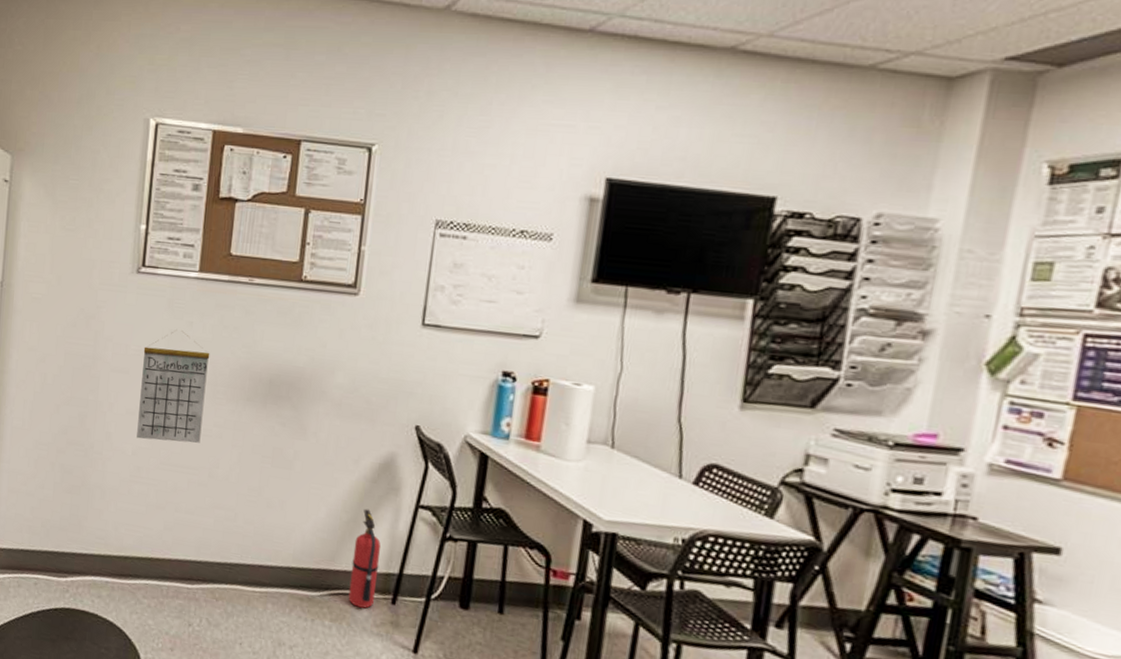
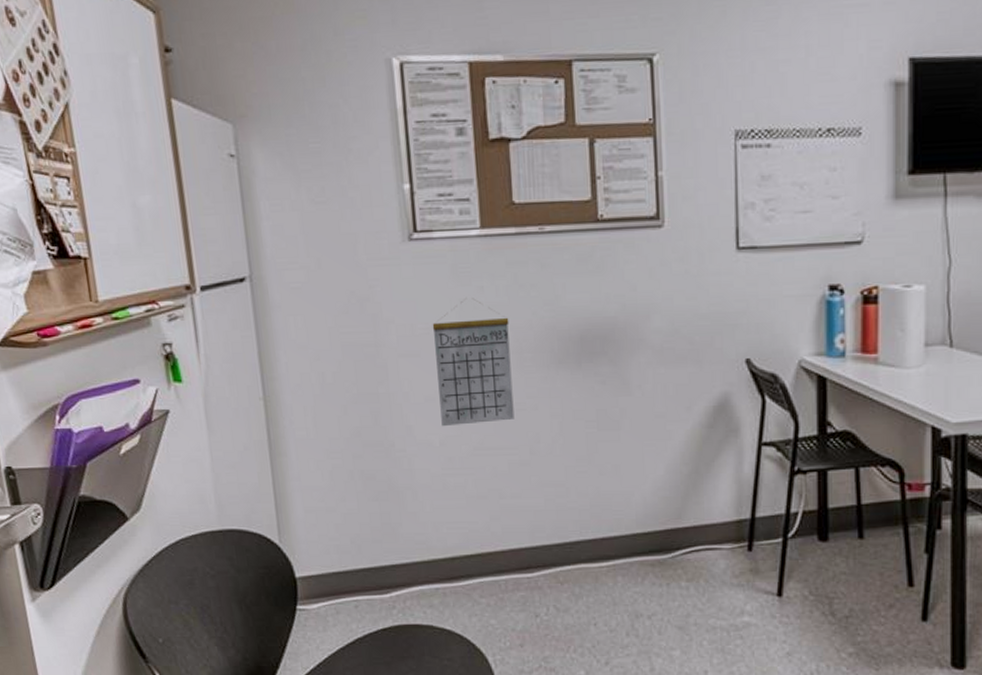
fire extinguisher: present [348,508,381,609] -> none [699,457,730,561]

